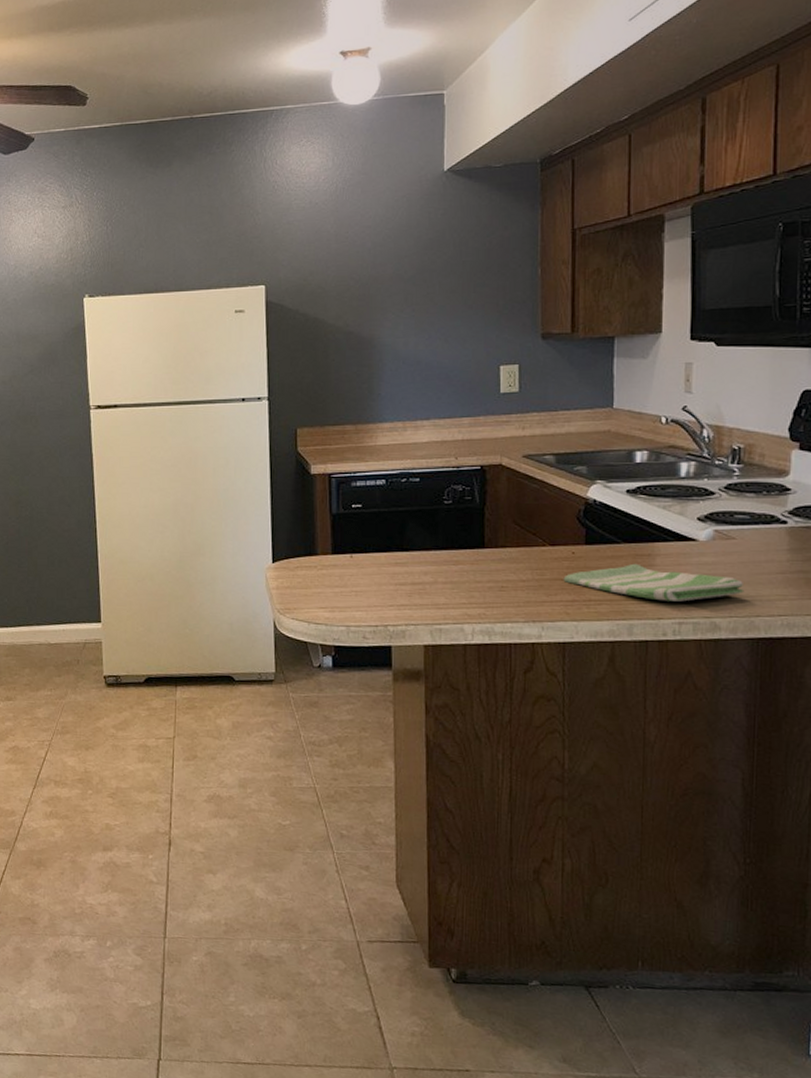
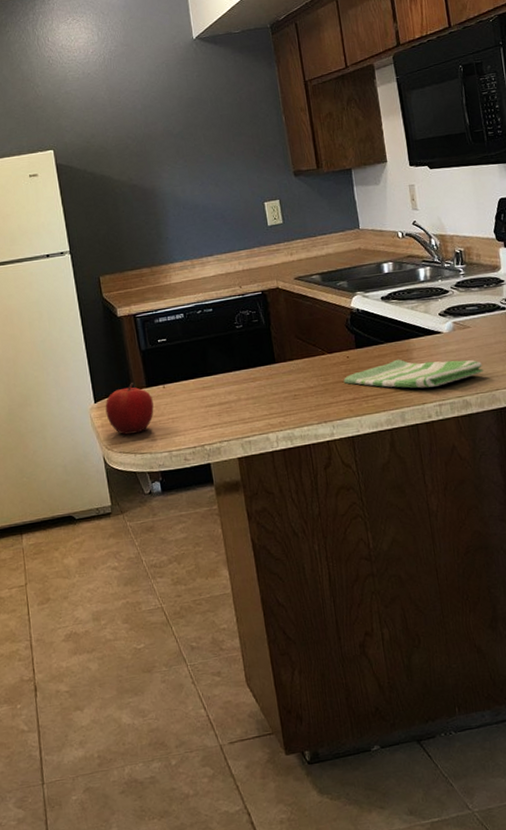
fruit: none [283,547,337,602] -> present [105,383,154,435]

